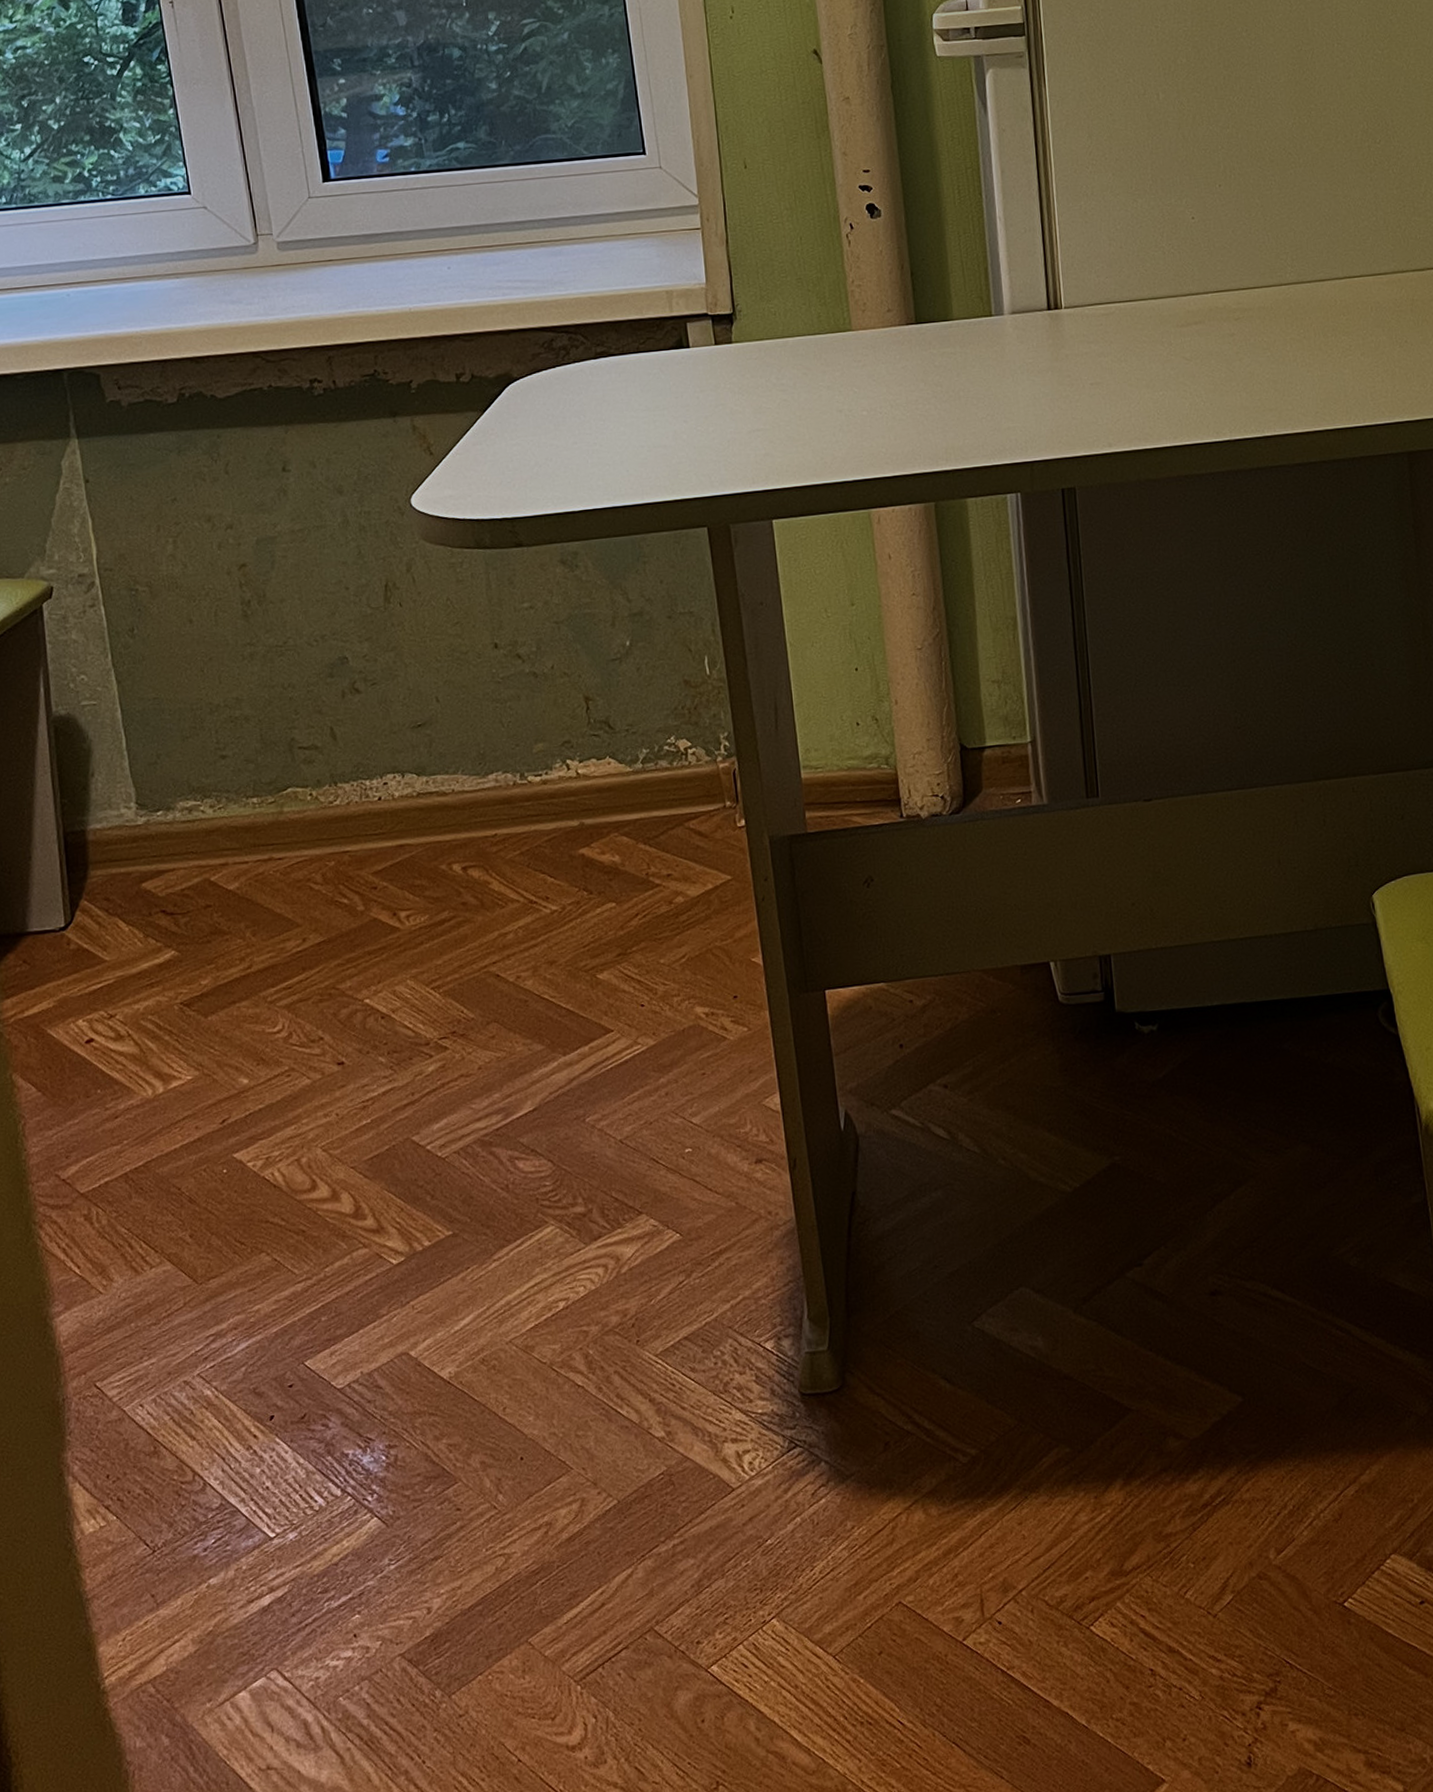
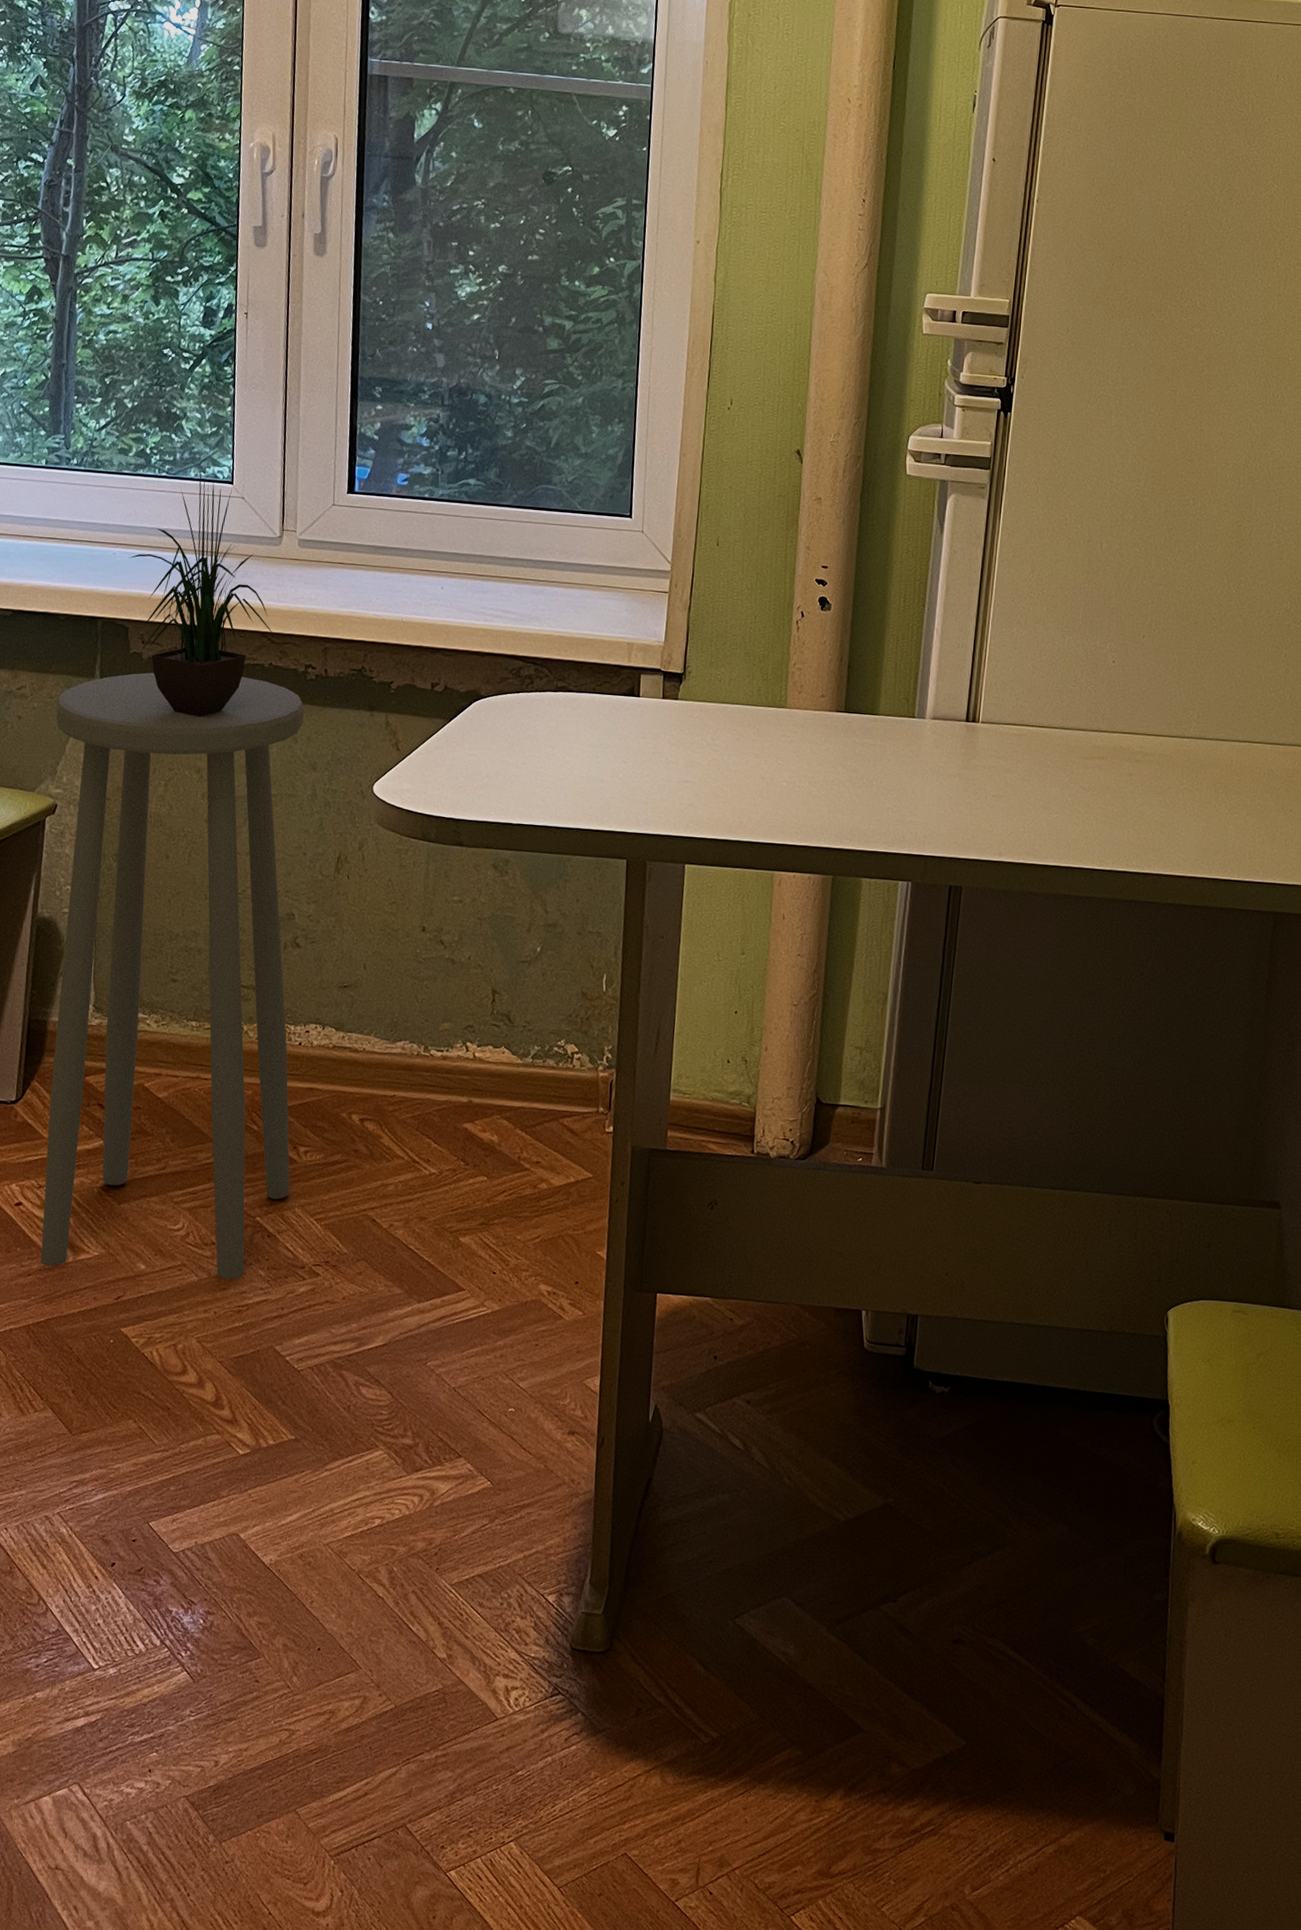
stool: none [31,405,397,1103] -> present [41,672,304,1280]
potted plant: none [86,173,269,460] -> present [129,459,275,718]

